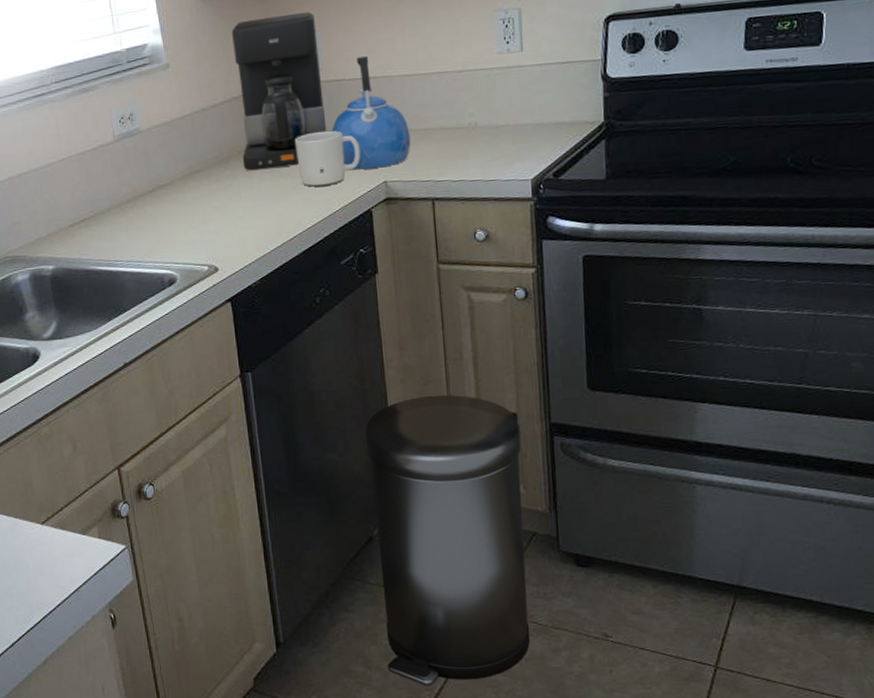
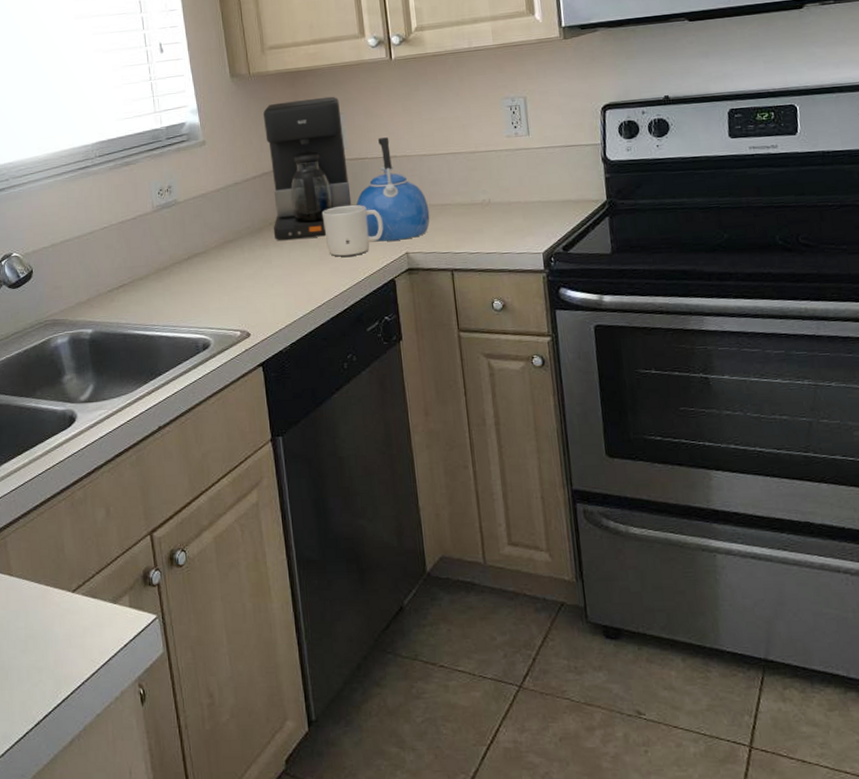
pedal bin: present [365,394,530,686] -> none [394,460,564,769]

